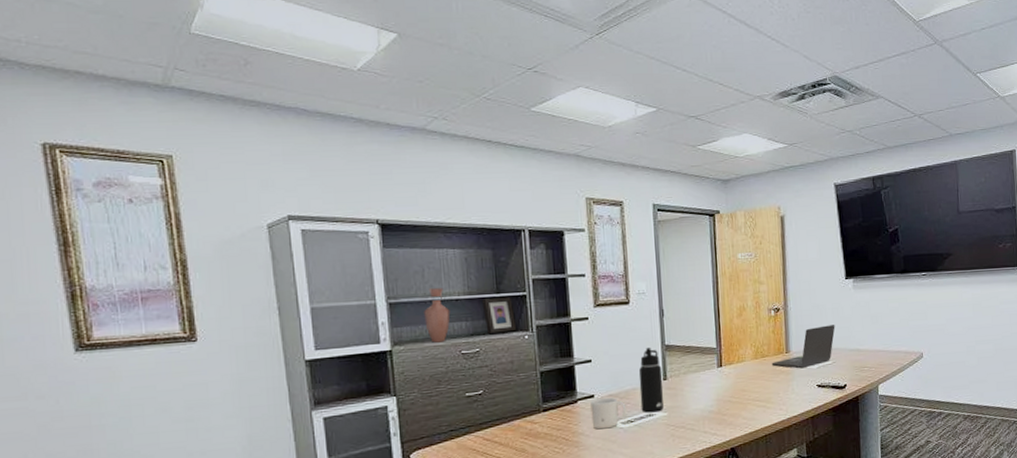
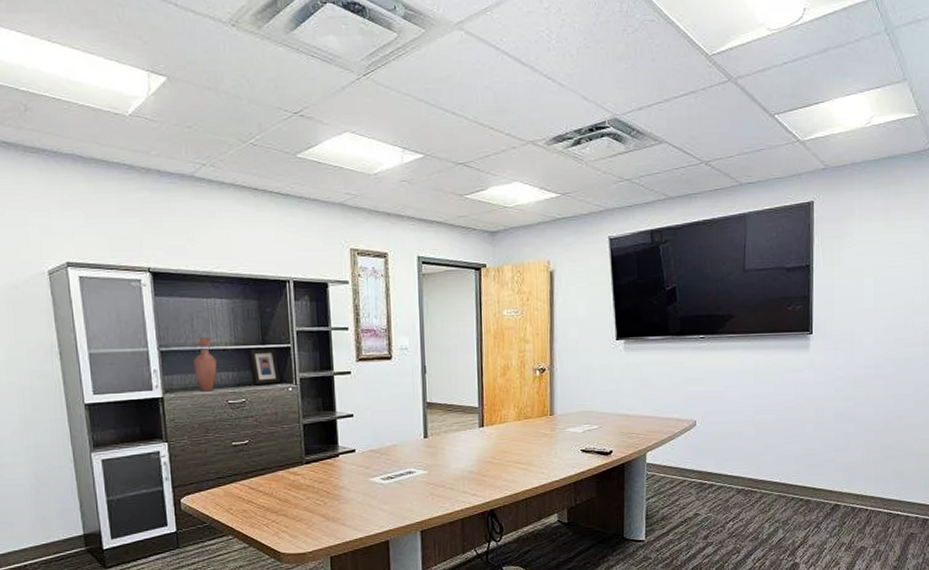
mug: present [590,398,627,430] -> none [351,453,387,484]
water bottle: present [639,348,664,413] -> none [399,405,424,470]
laptop: present [771,325,835,369] -> none [534,388,603,432]

